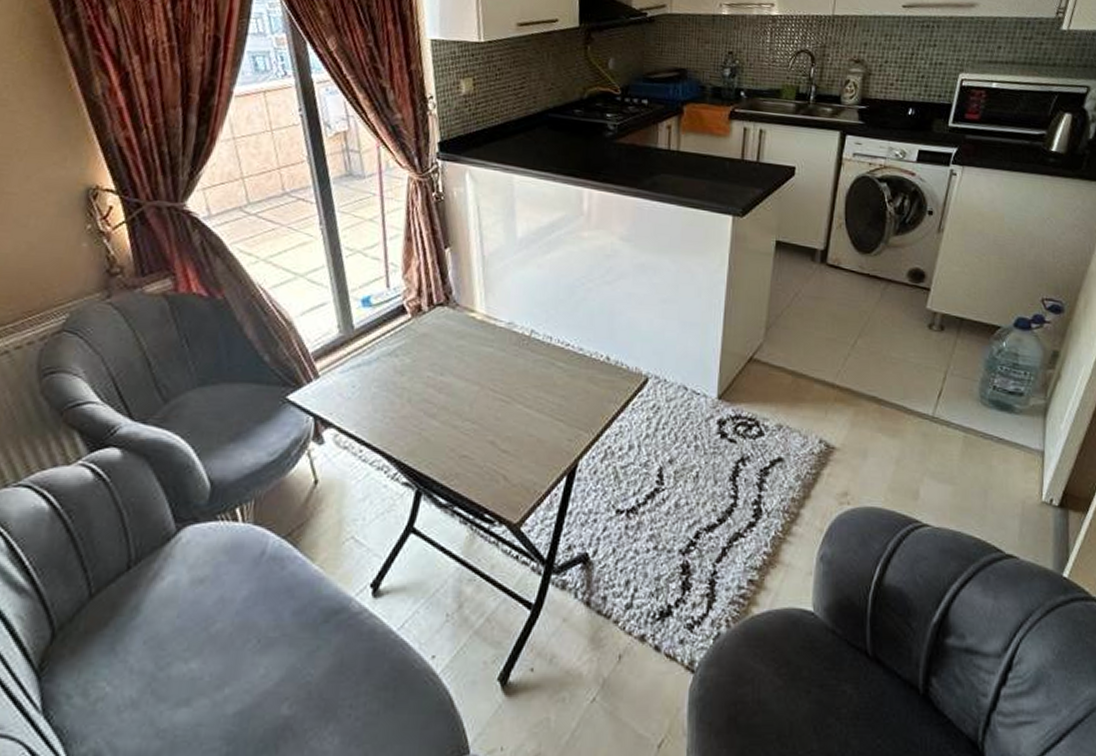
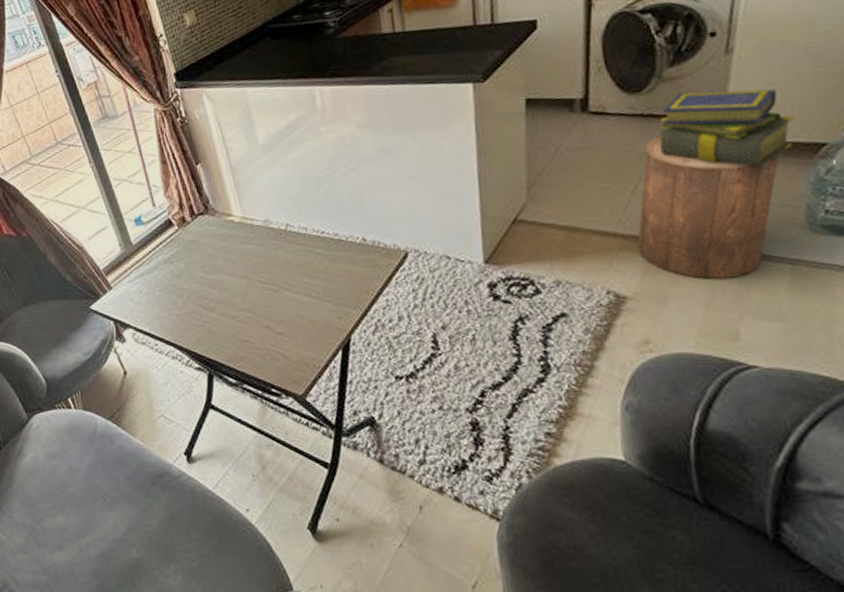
stool: none [849,297,967,439] -> present [637,136,780,279]
stack of books: none [879,261,980,339] -> present [659,89,794,166]

